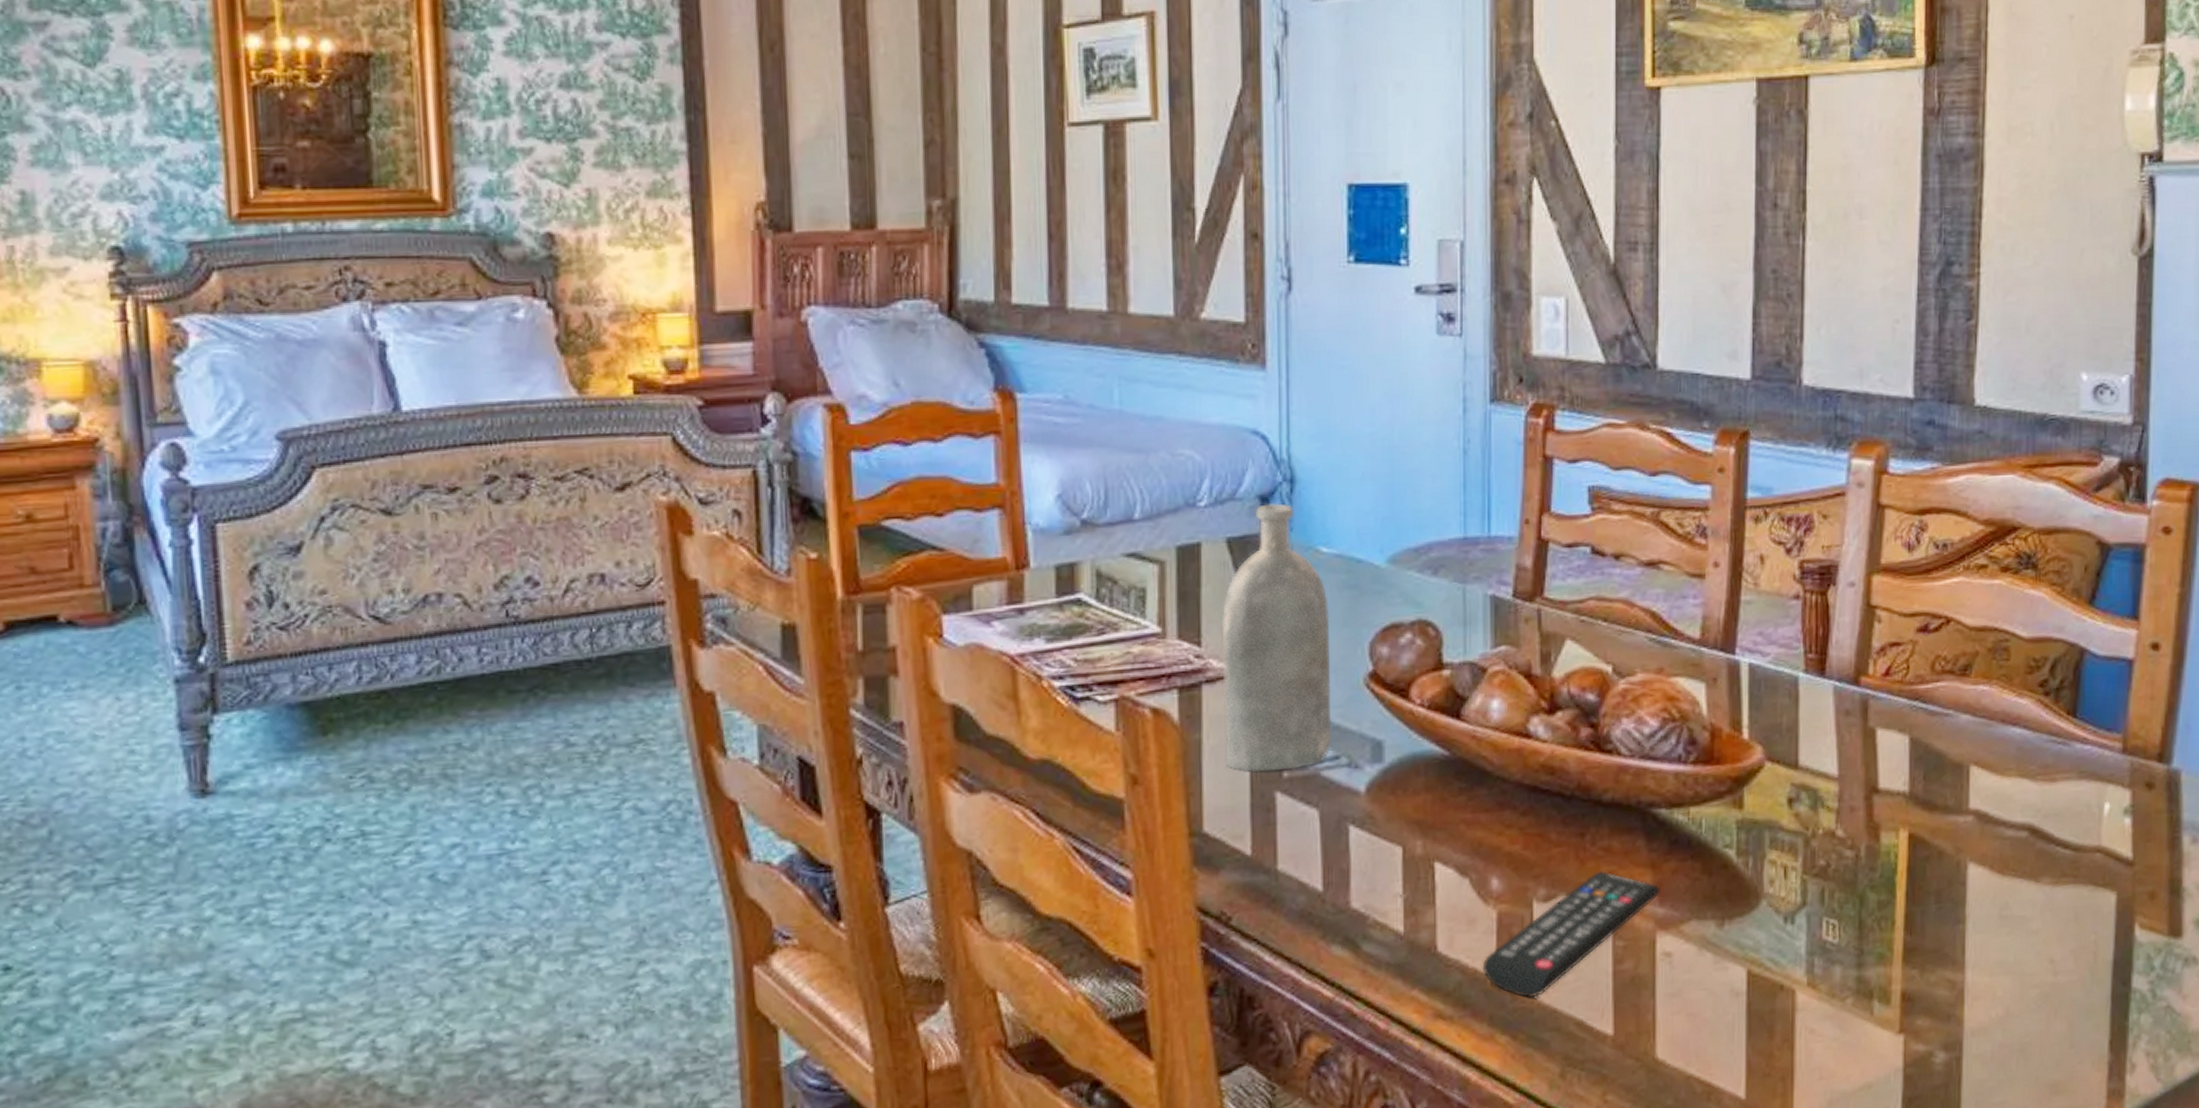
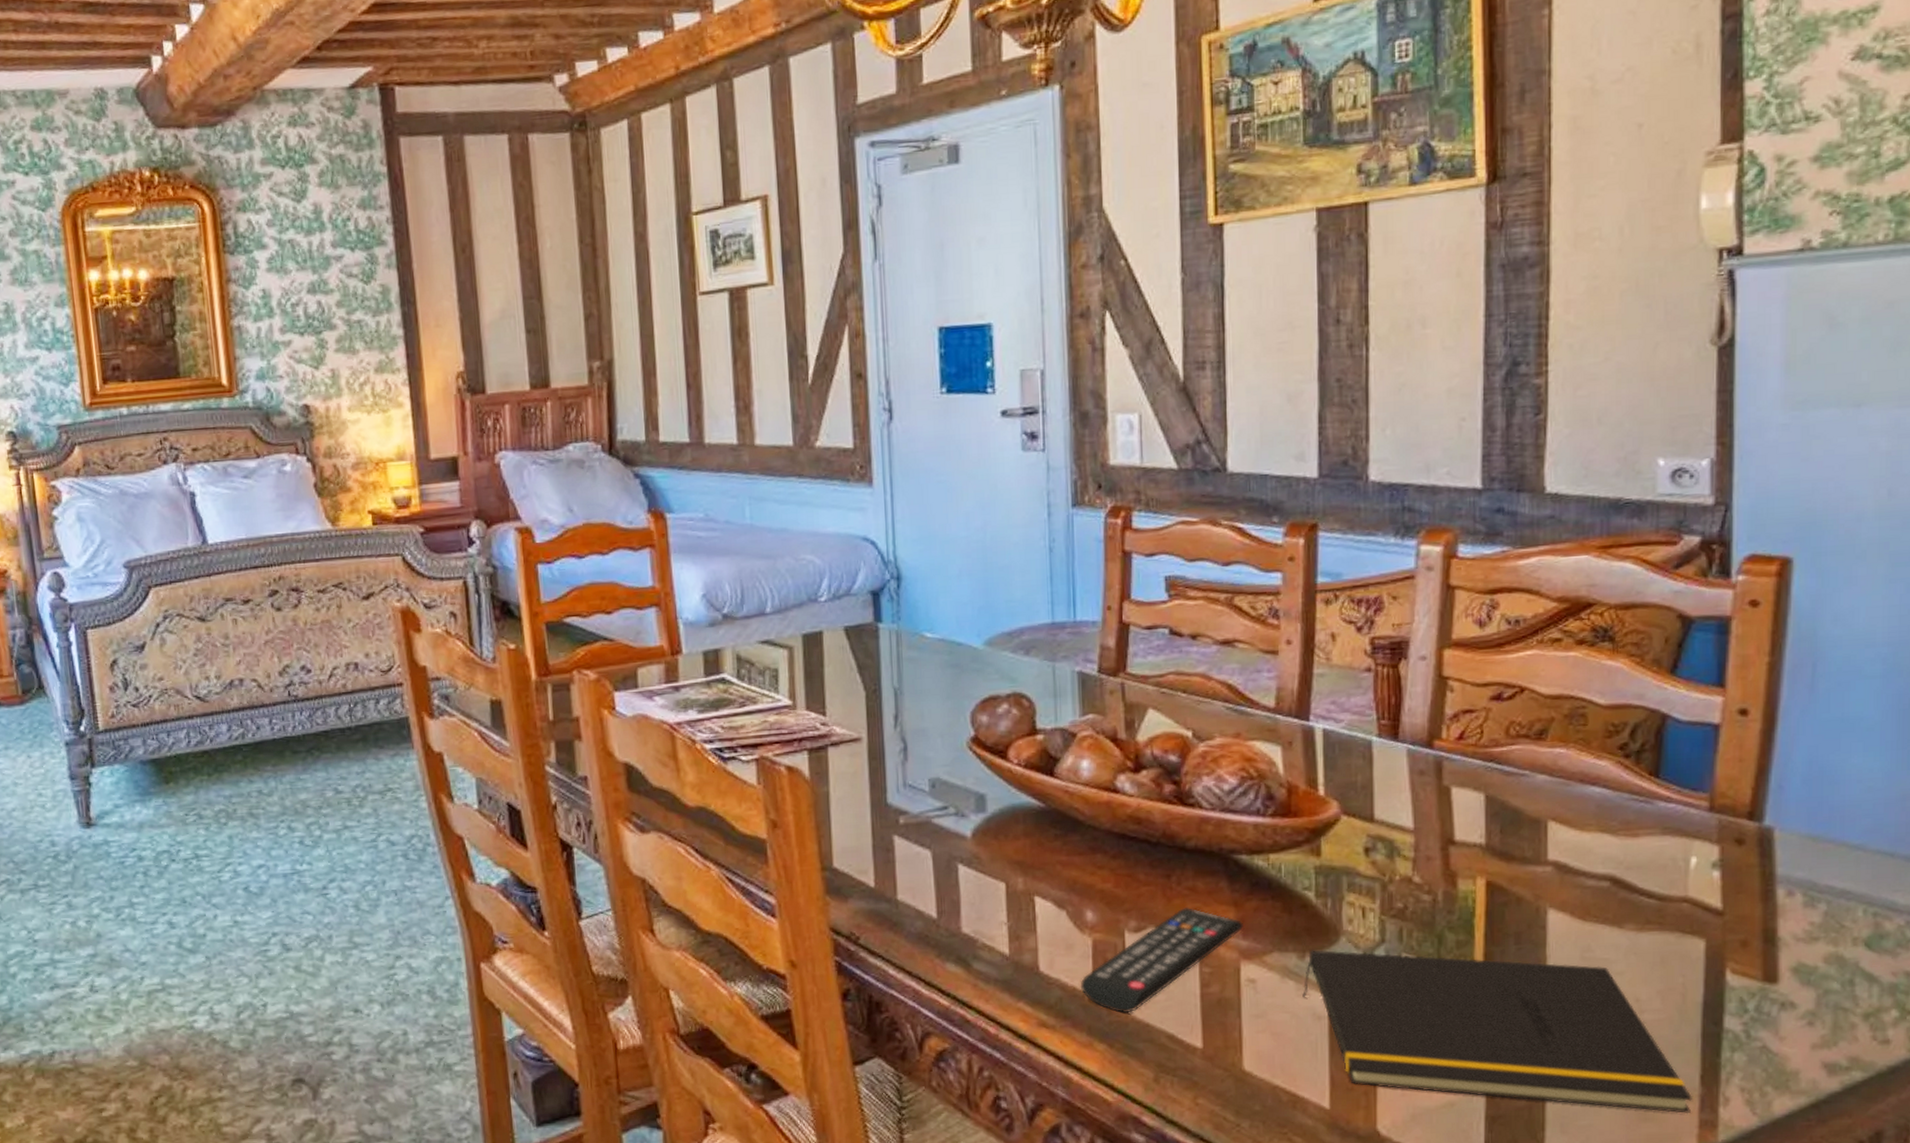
bottle: present [1221,503,1332,773] -> none [842,597,941,820]
notepad: none [1720,916,2101,1084] -> present [1302,950,1692,1114]

